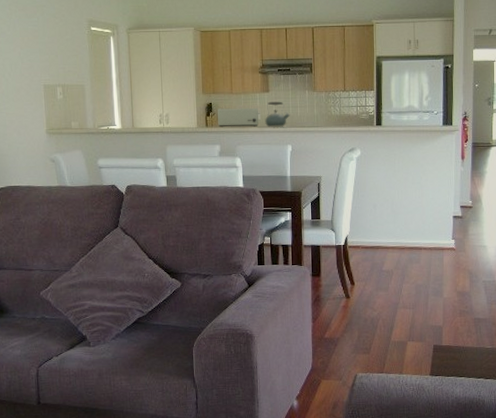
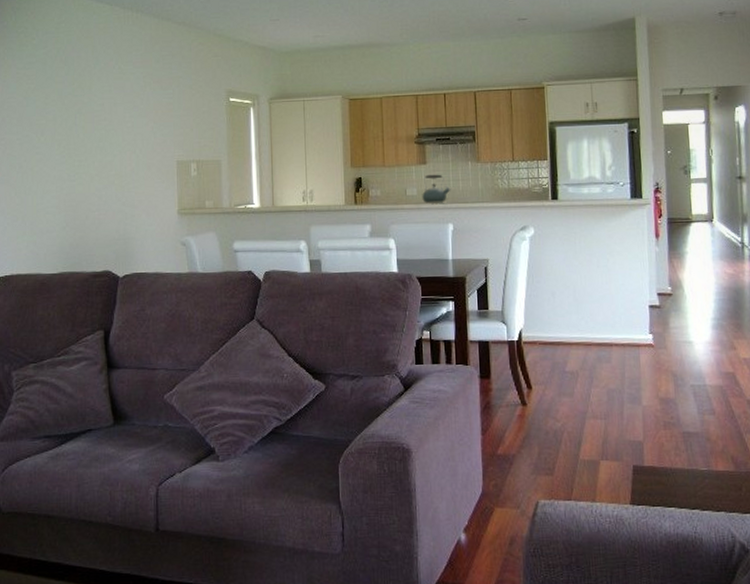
toaster: present [218,108,260,128] -> none [368,182,417,205]

